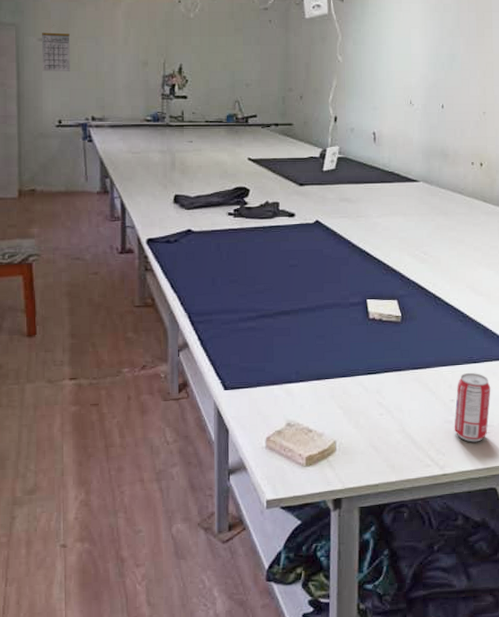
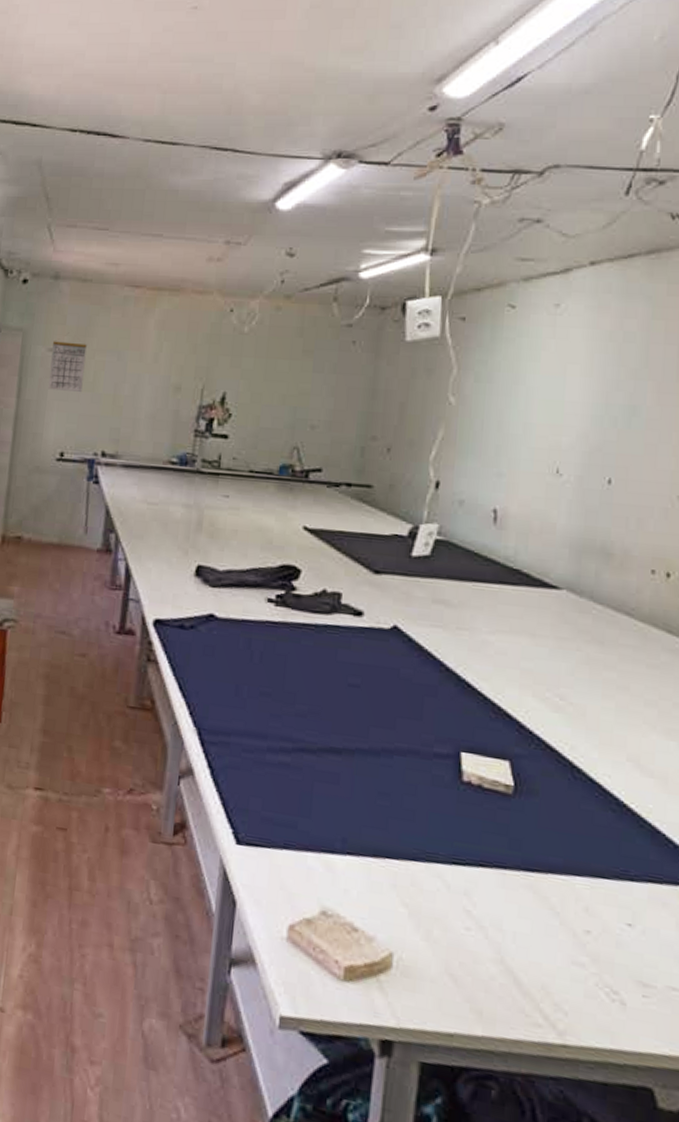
beverage can: present [454,372,491,442] -> none [586,893,657,1008]

